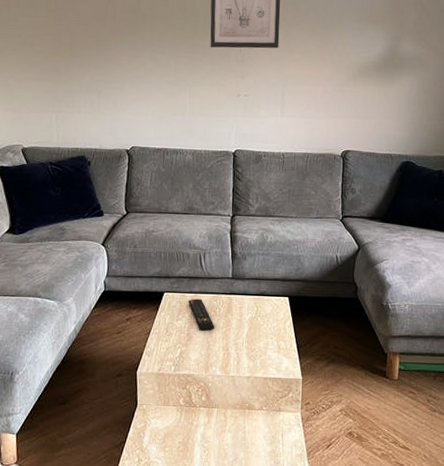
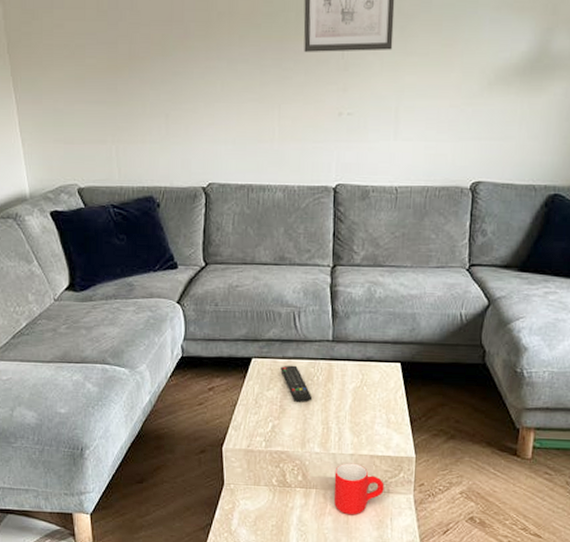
mug: none [233,384,276,432] -> present [333,463,385,515]

